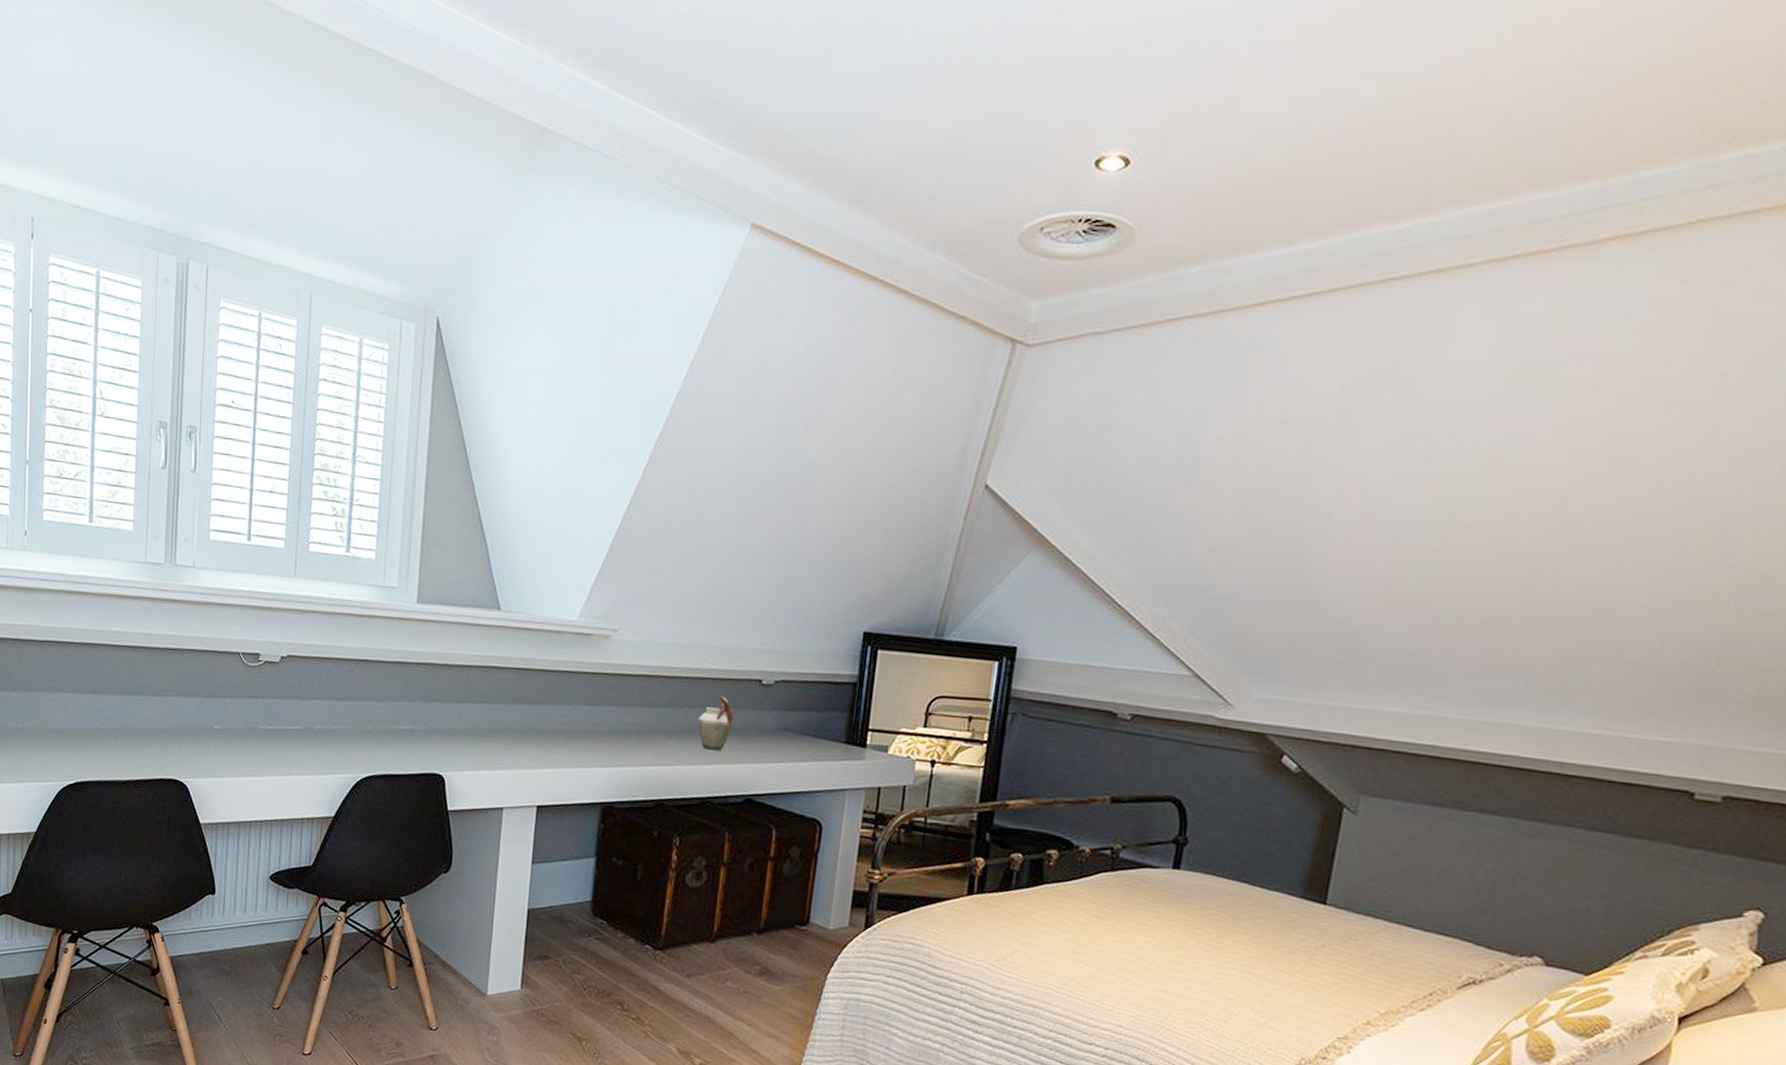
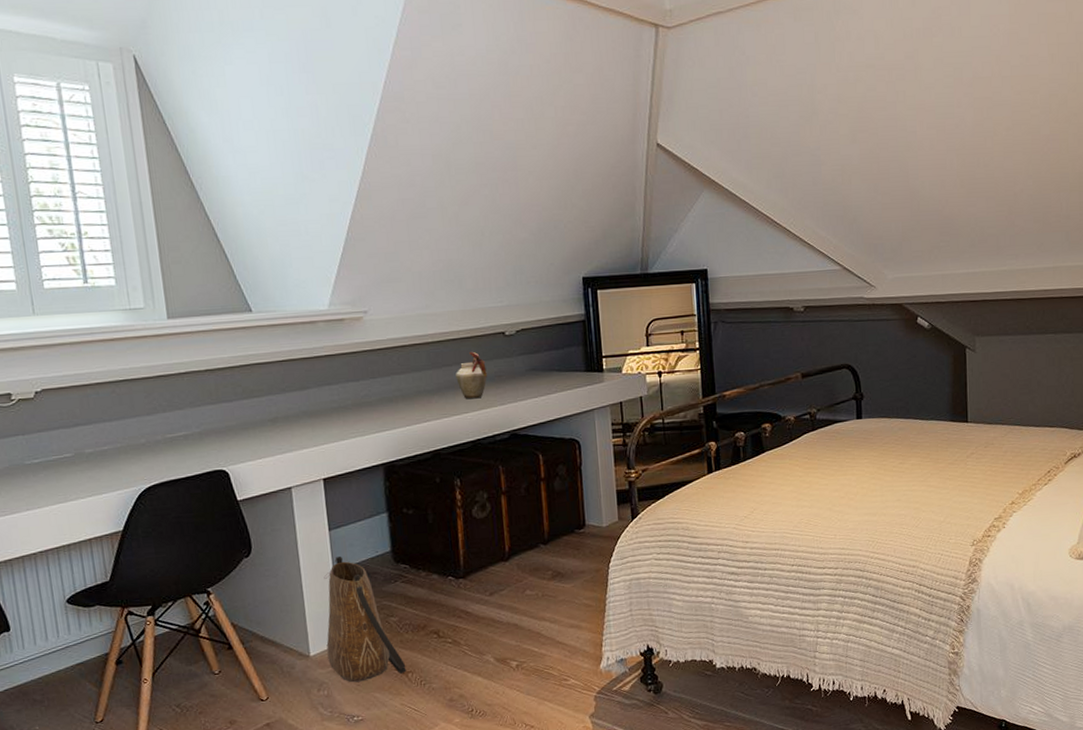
tote bag: none [504,893,582,1039] -> present [324,555,407,683]

